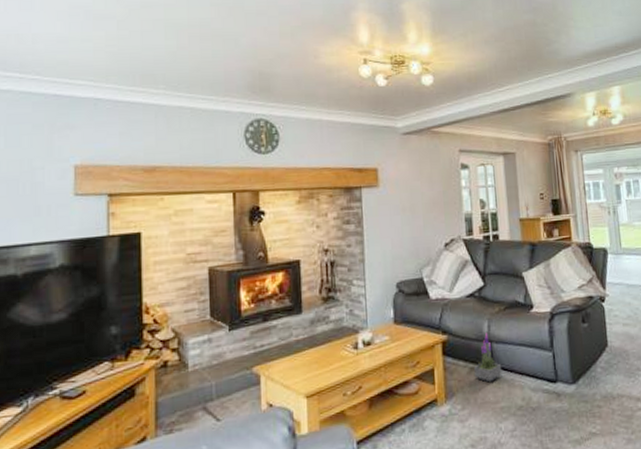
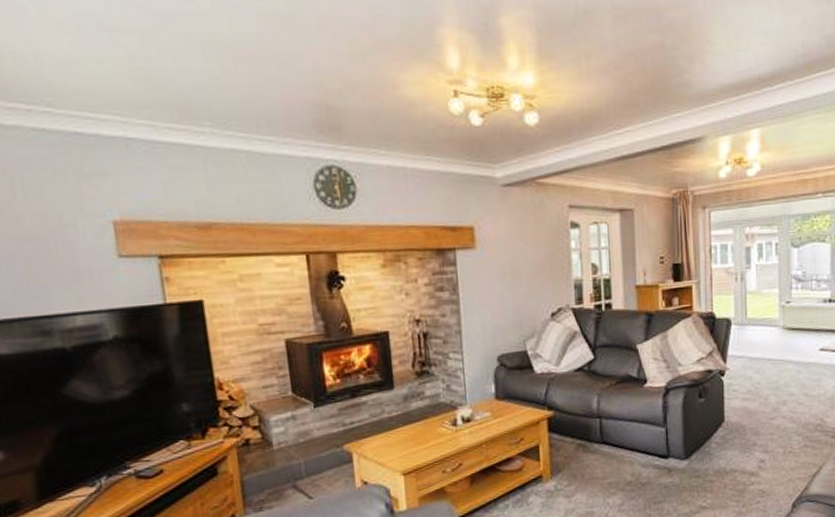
potted plant: present [474,333,502,383] -> none [582,408,611,459]

